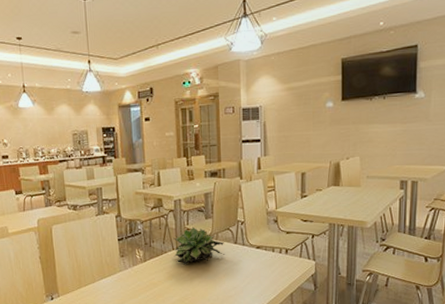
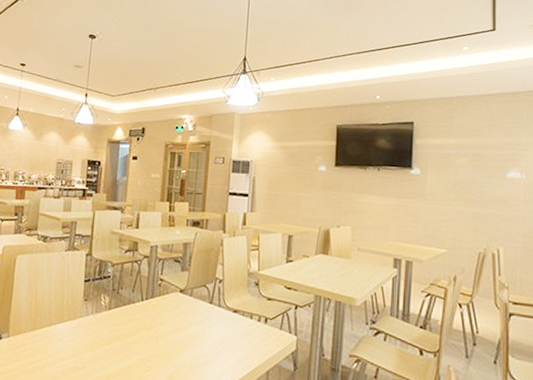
succulent plant: present [173,227,225,265] -> none [141,278,199,320]

